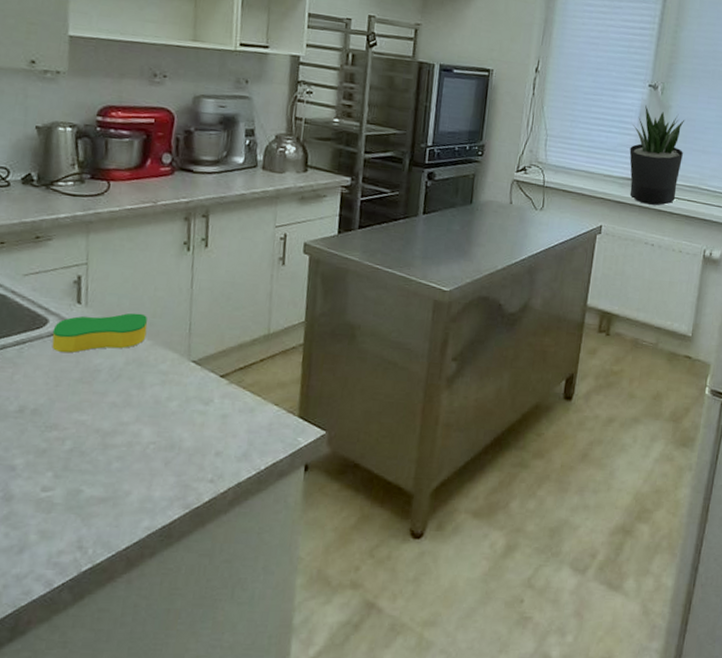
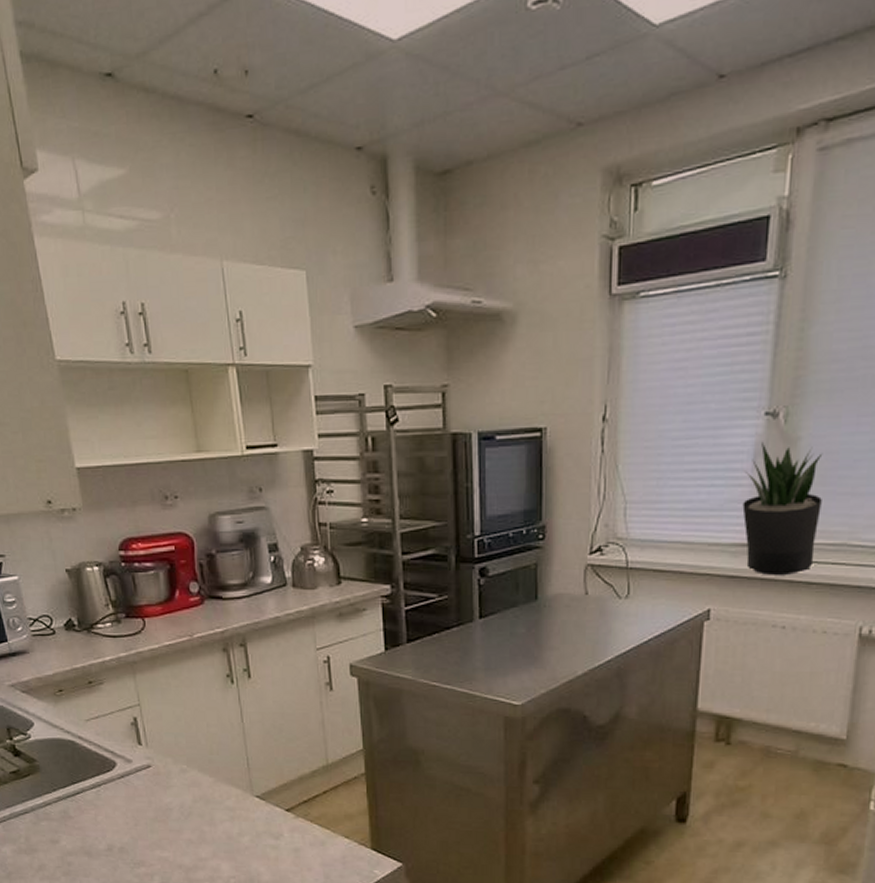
sponge: present [52,313,148,353] -> none [121,751,208,794]

